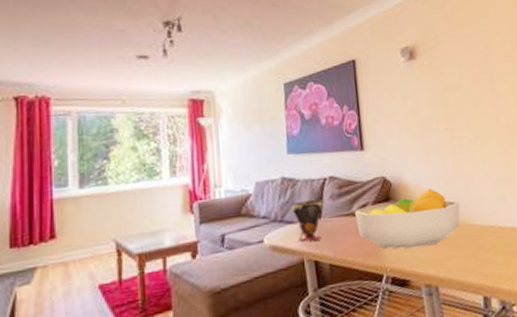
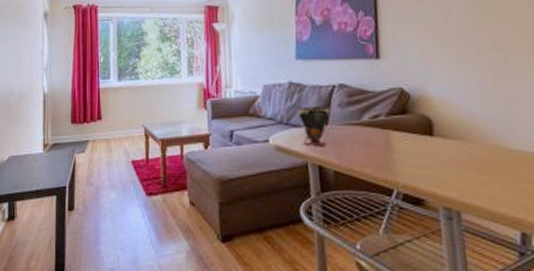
fruit bowl: present [355,189,460,249] -> none [365,105,498,167]

